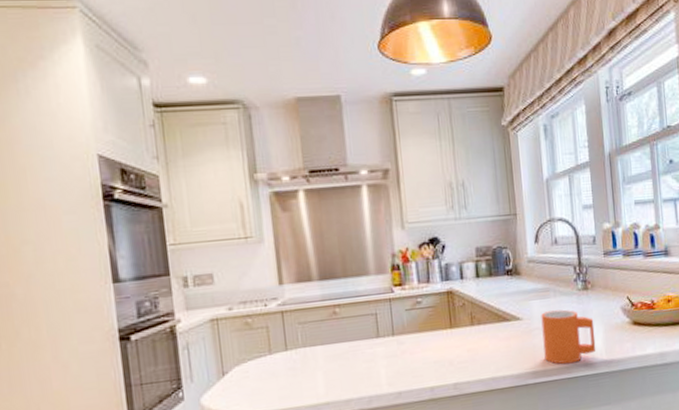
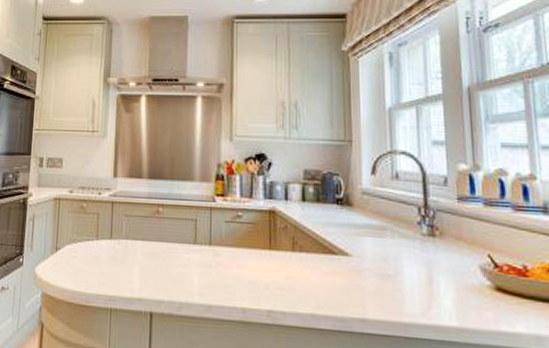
mug: present [541,309,596,365] -> none [374,252,444,321]

